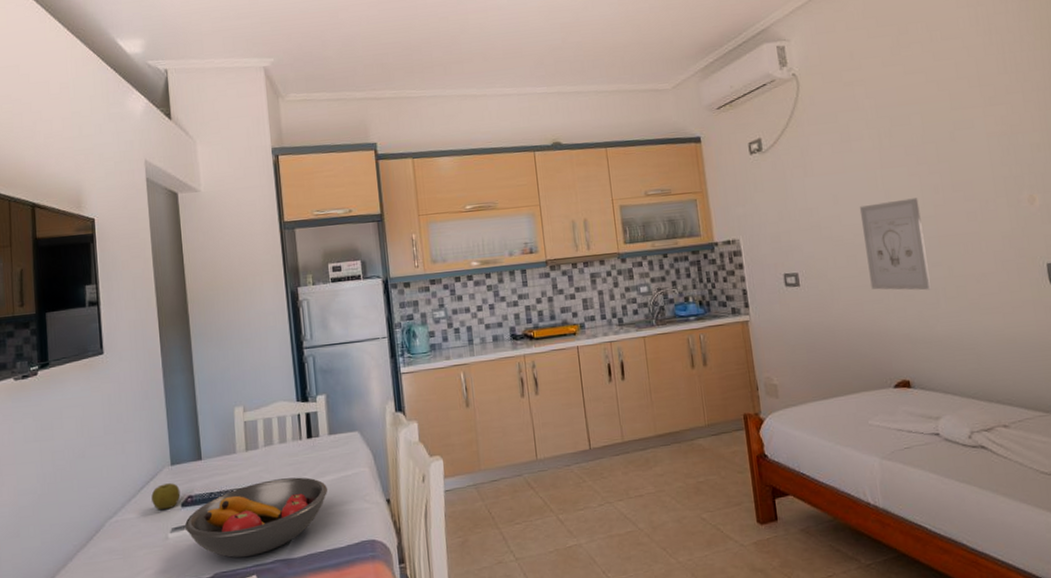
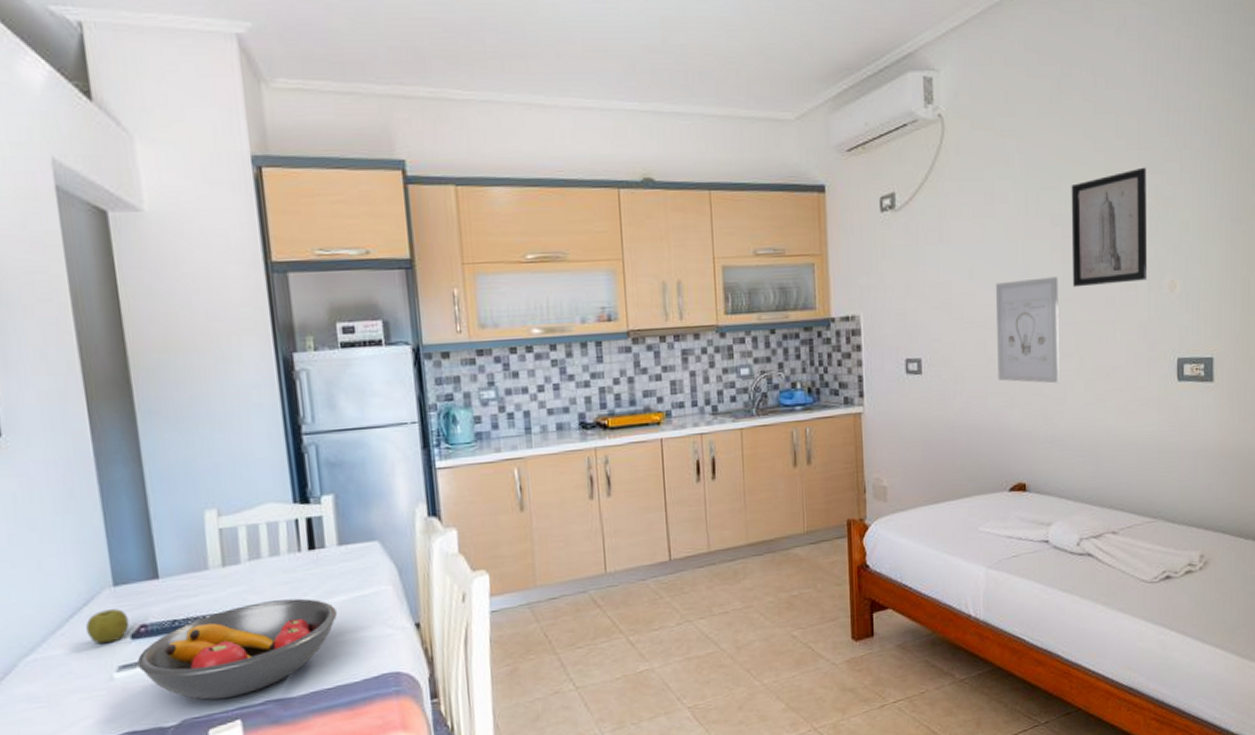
wall art: none [920,100,1006,206] -> present [1071,167,1148,288]

